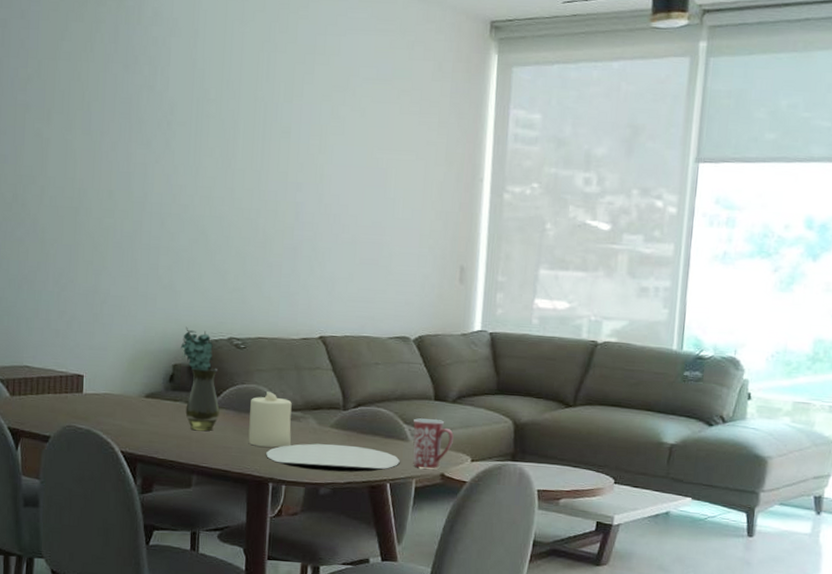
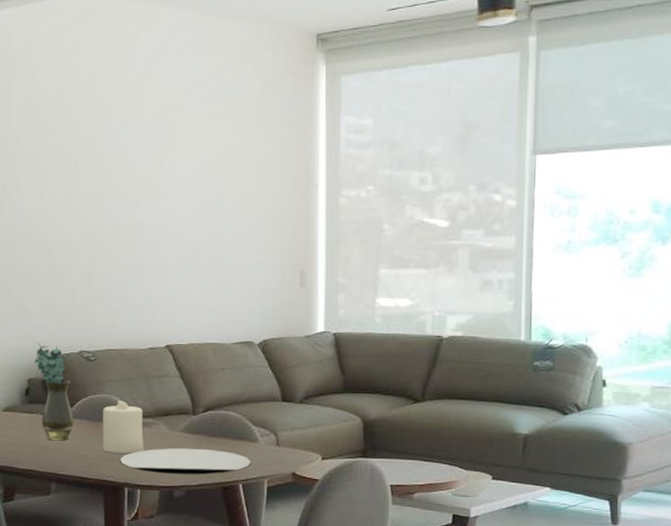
mug: present [412,418,454,469] -> none [261,419,303,469]
bowl: none [593,477,637,505] -> present [447,470,492,497]

